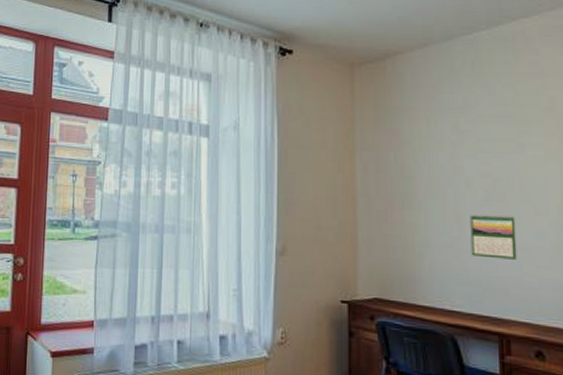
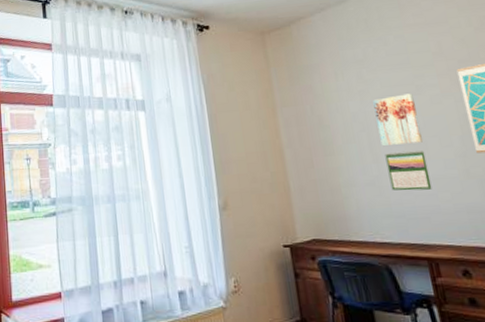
wall art: none [466,151,517,207] -> present [373,93,424,147]

